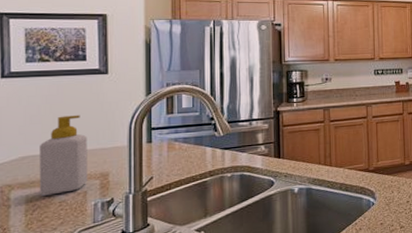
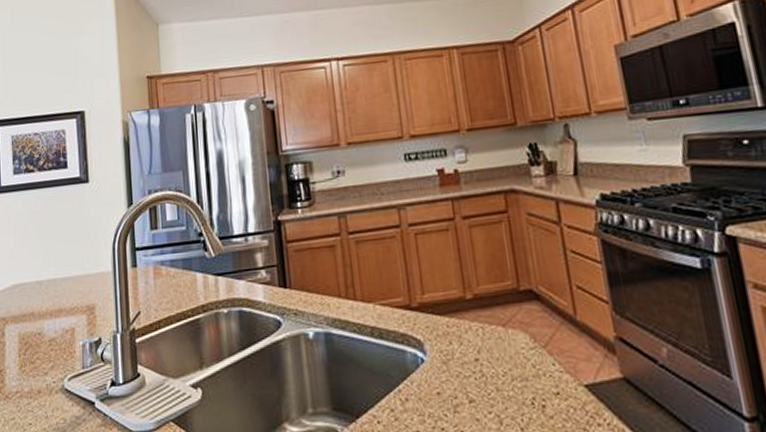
soap bottle: present [38,115,88,196] -> none [28,234,75,332]

